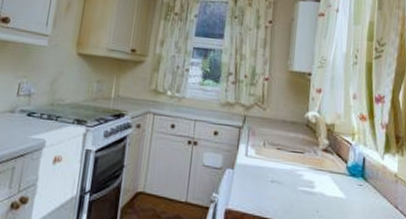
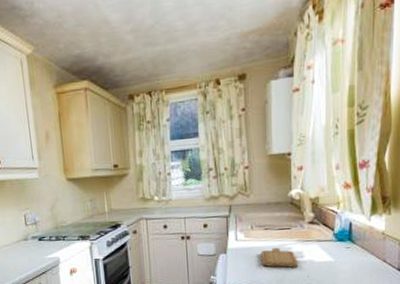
chopping board: none [269,171,309,198] -> present [261,247,299,268]

